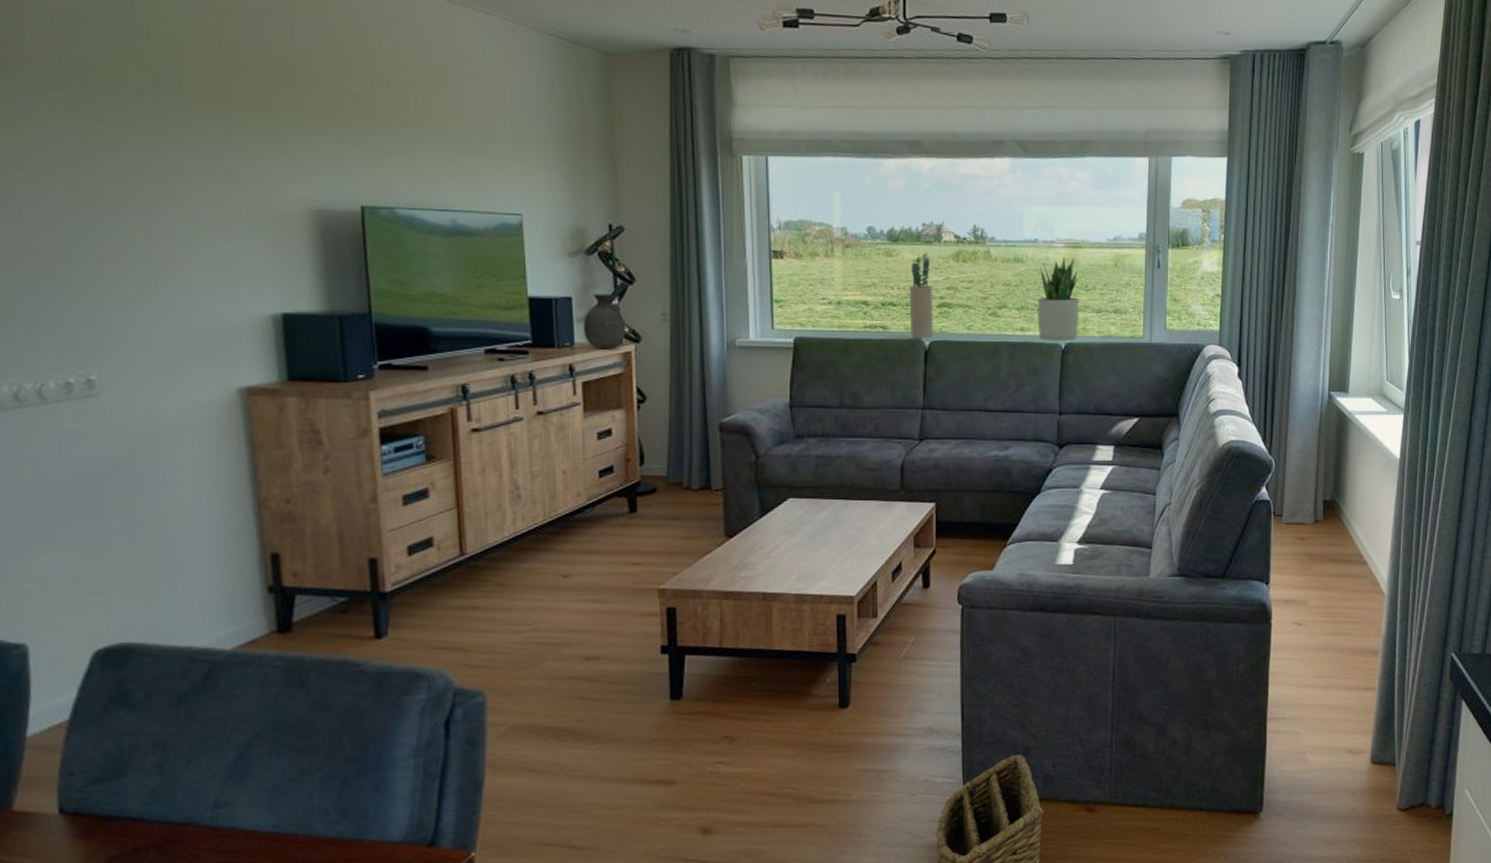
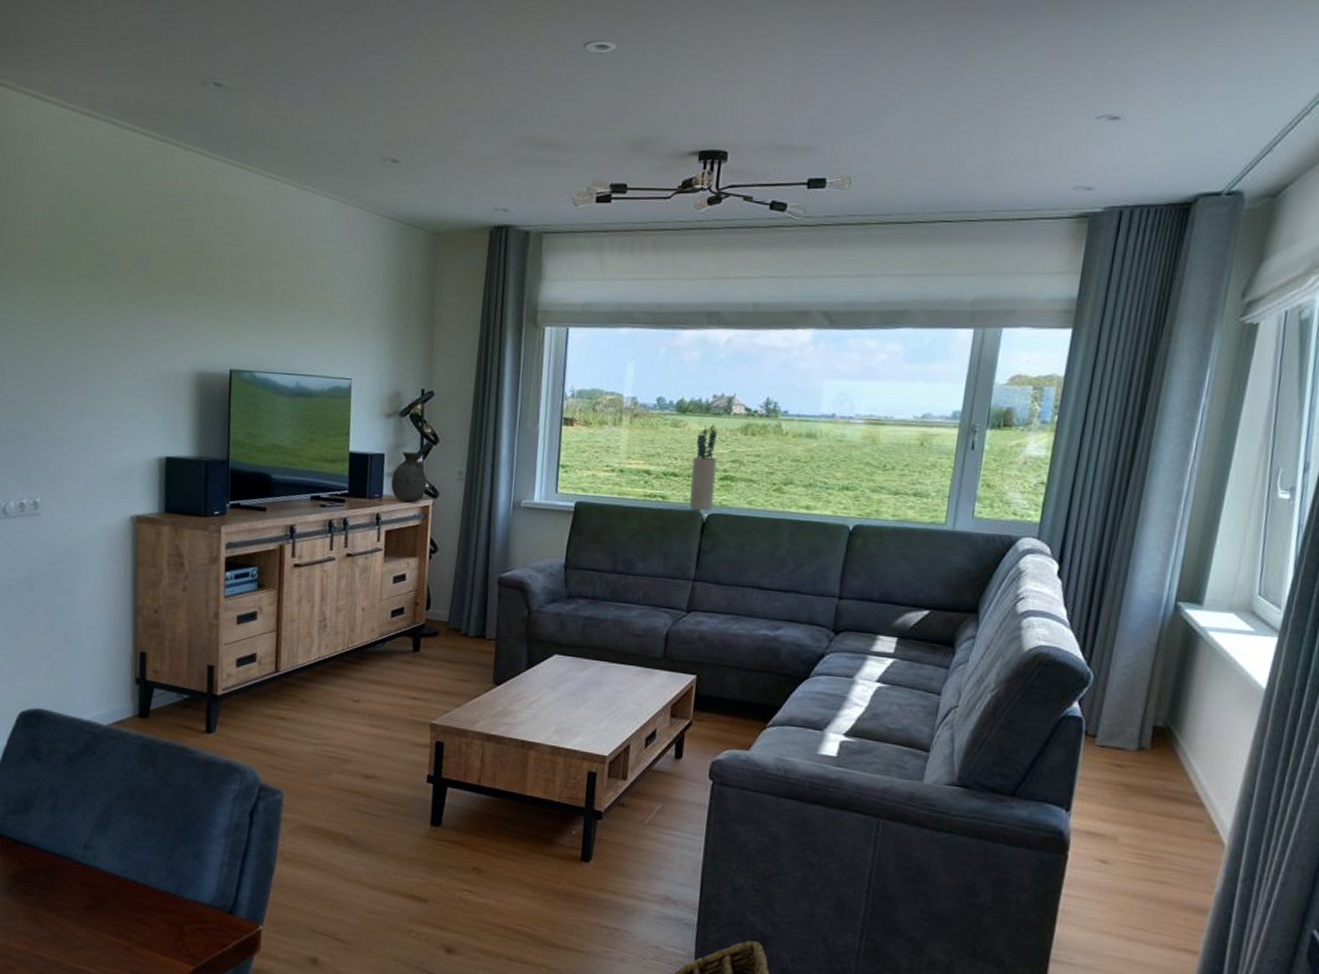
planter: present [1037,257,1080,341] -> none [825,434,879,523]

